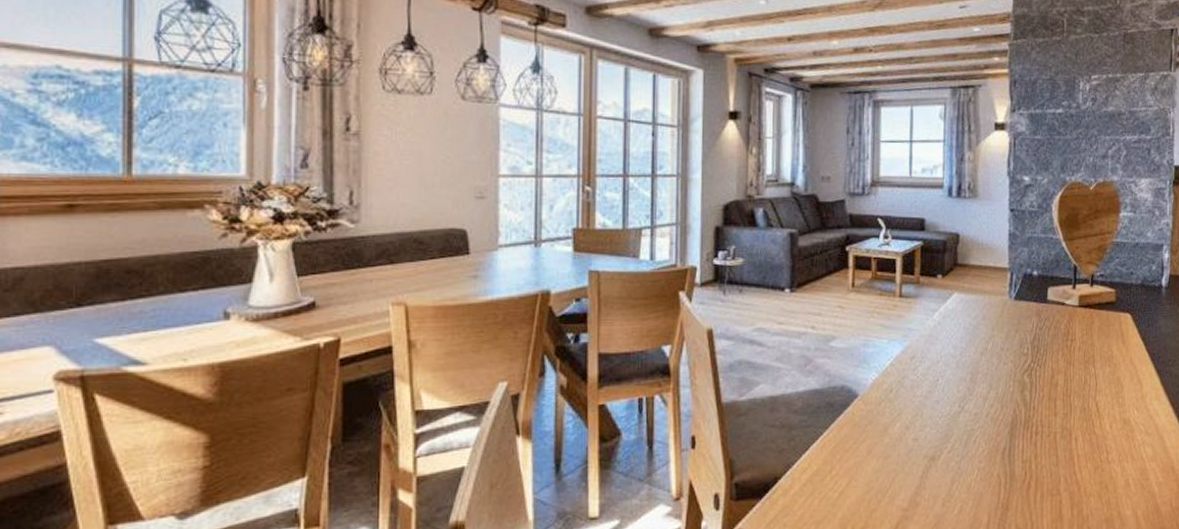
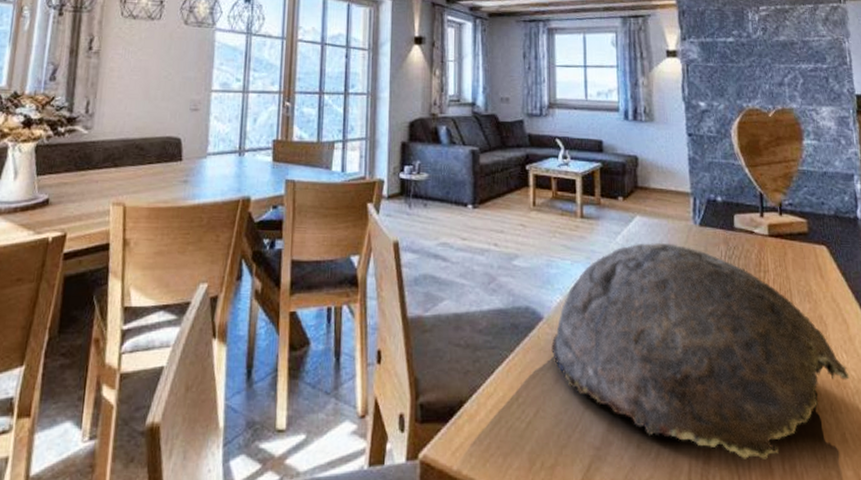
decorative bowl: none [865,317,1138,508] -> present [551,242,850,459]

